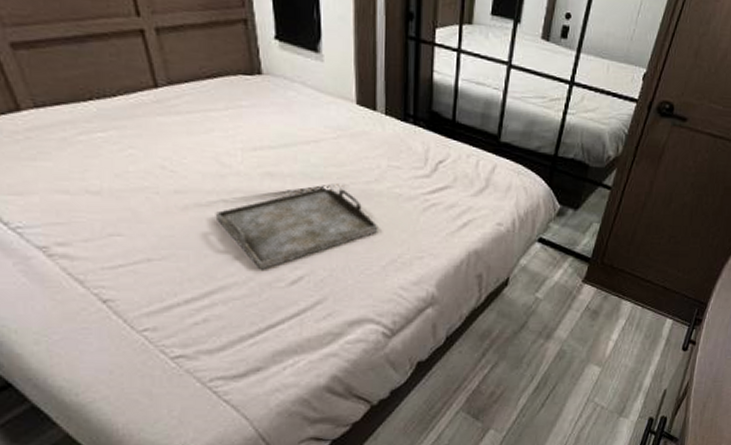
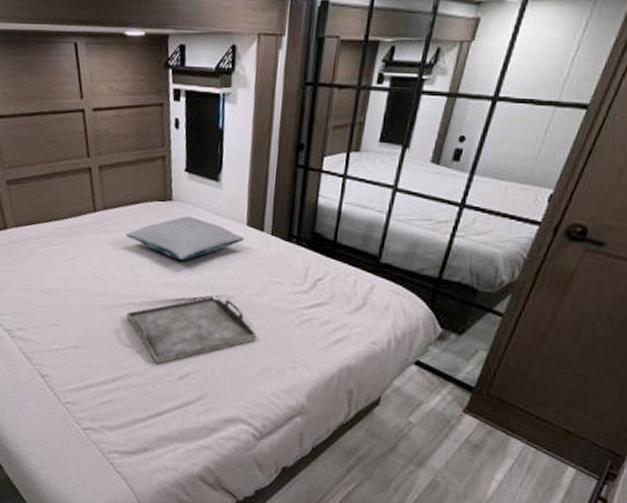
pillow: none [204,93,355,147] -> present [126,216,244,261]

